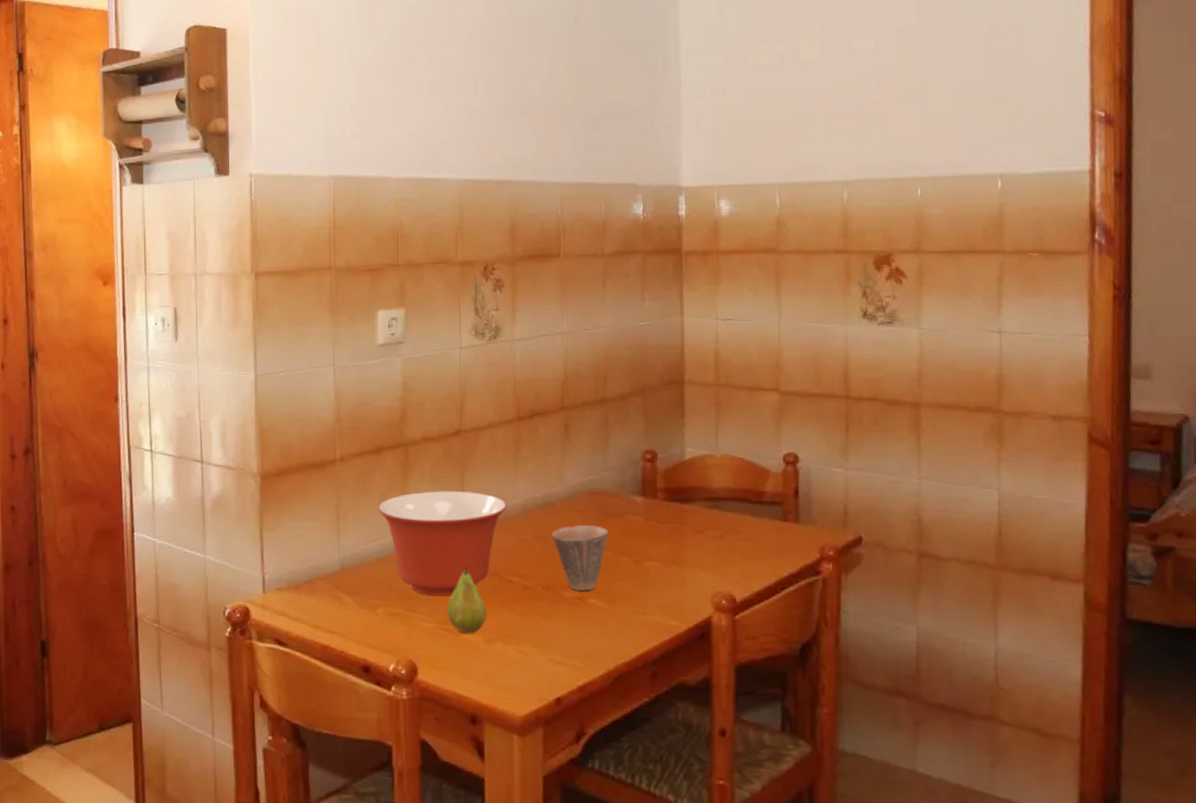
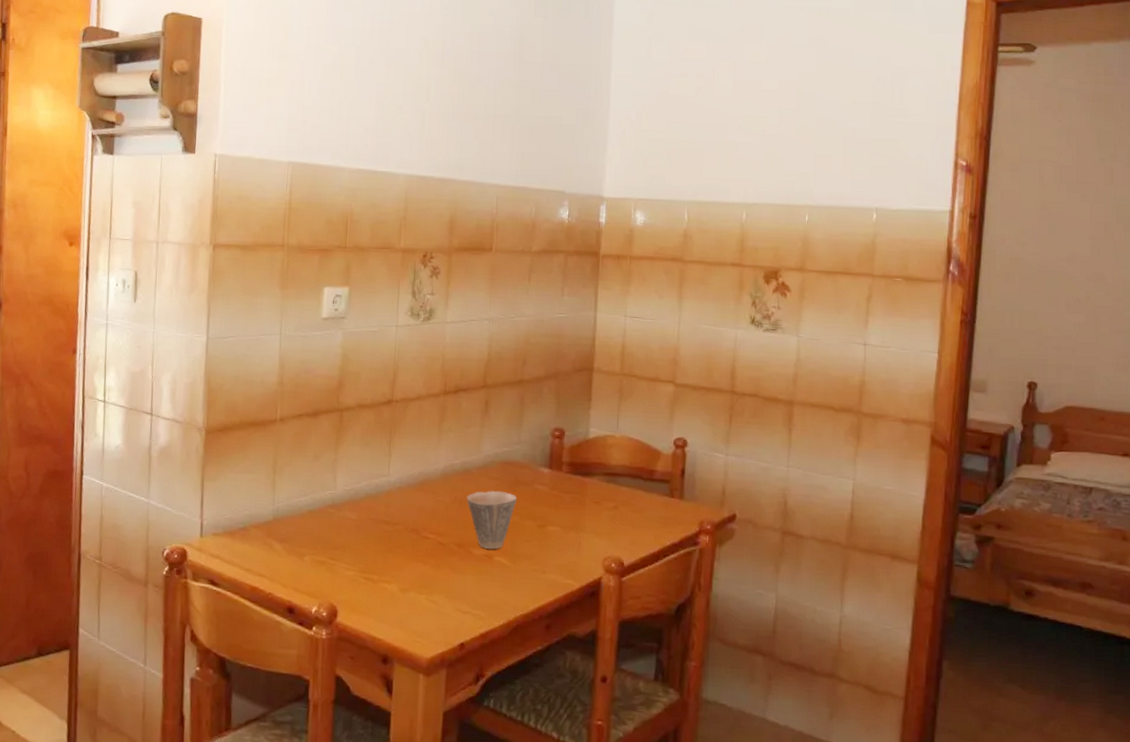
mixing bowl: present [378,490,507,596] -> none [311,453,428,548]
fruit: present [447,566,487,634] -> none [368,522,404,583]

